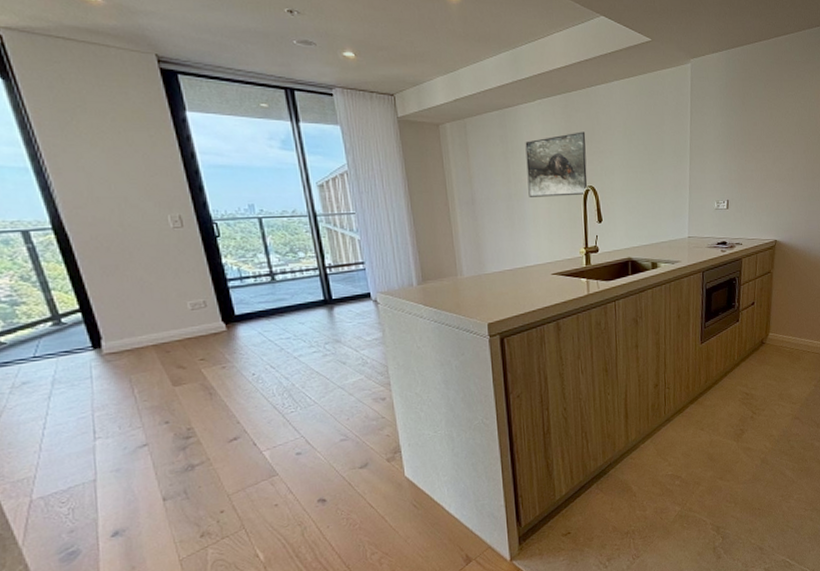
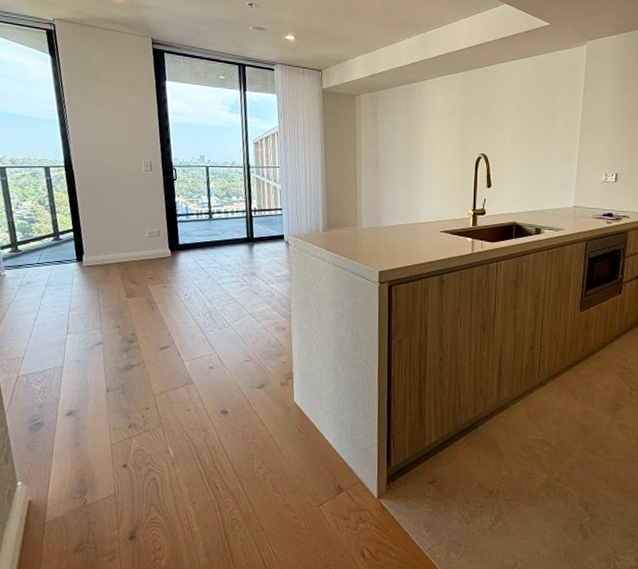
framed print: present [525,132,588,197] -> none [426,105,482,162]

